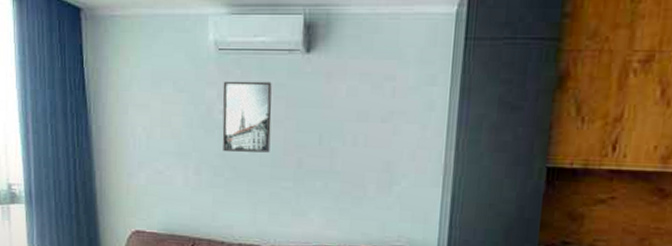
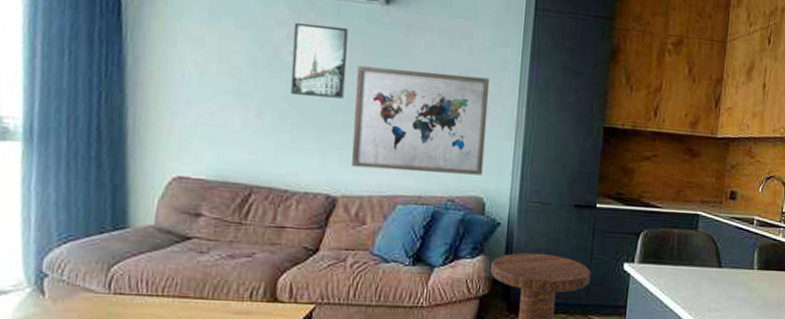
wall art: none [278,118,415,225] -> present [351,65,490,176]

